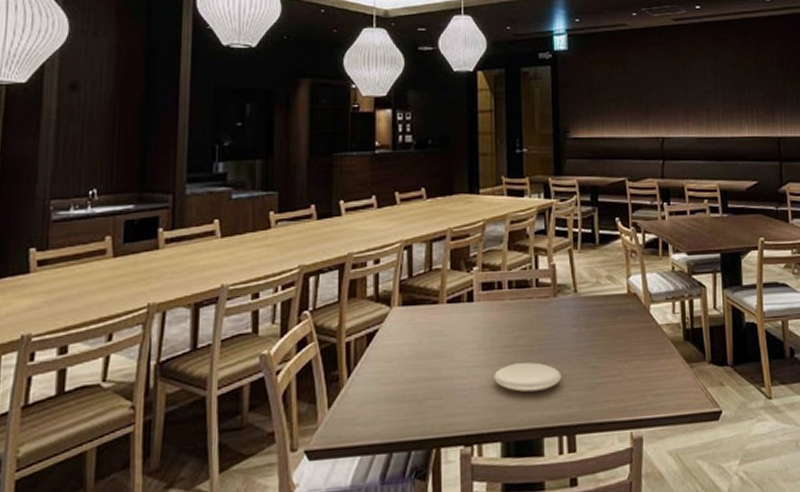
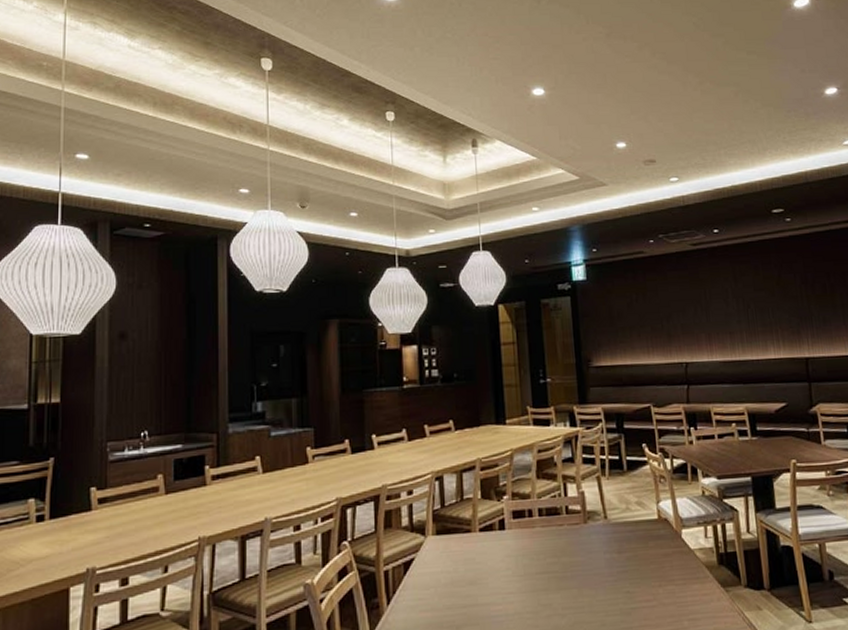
plate: present [494,362,562,393] -> none [528,588,596,618]

